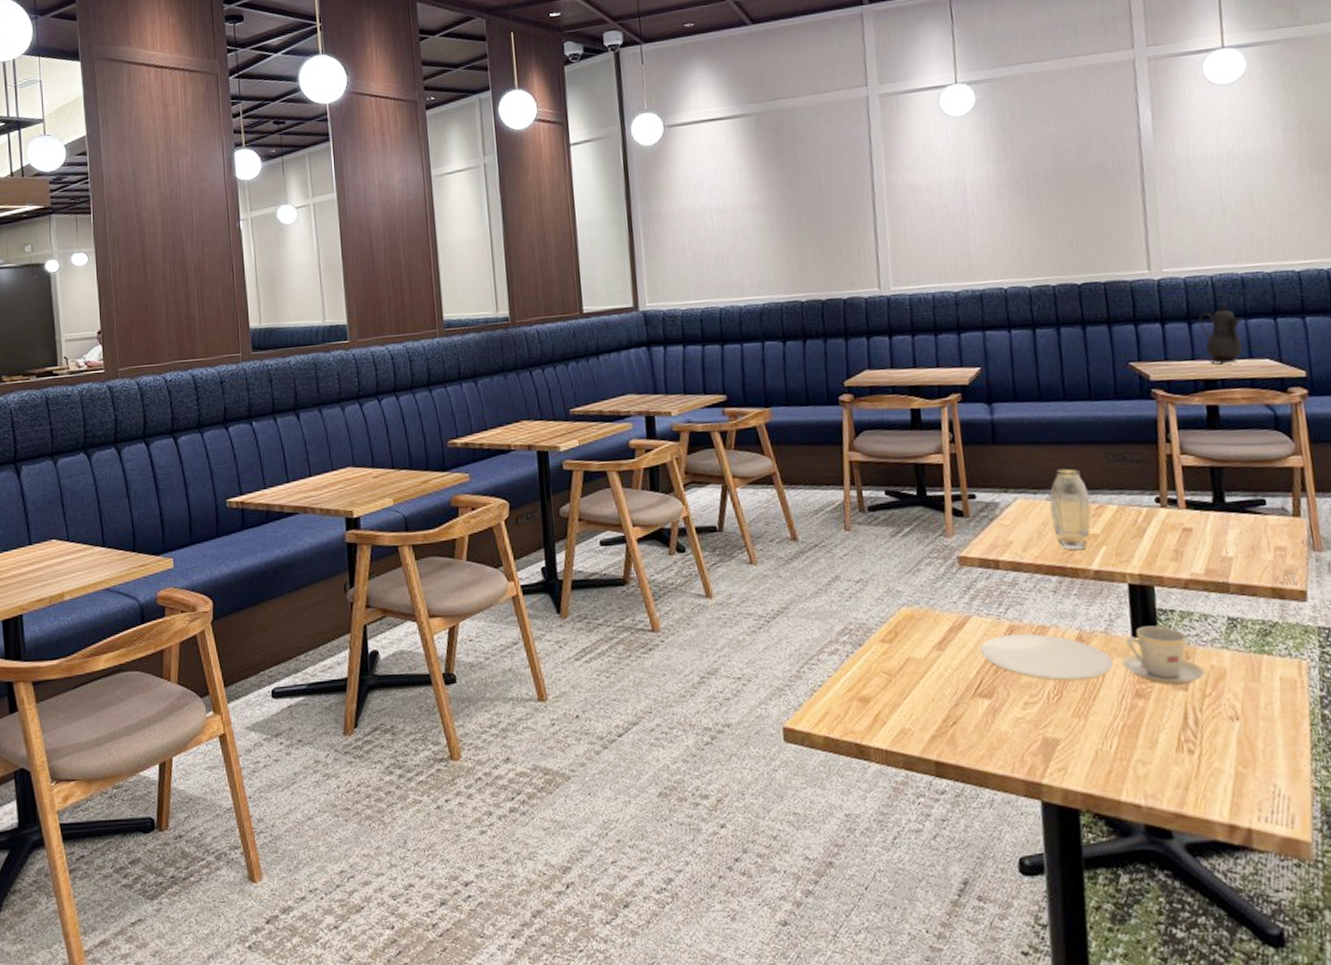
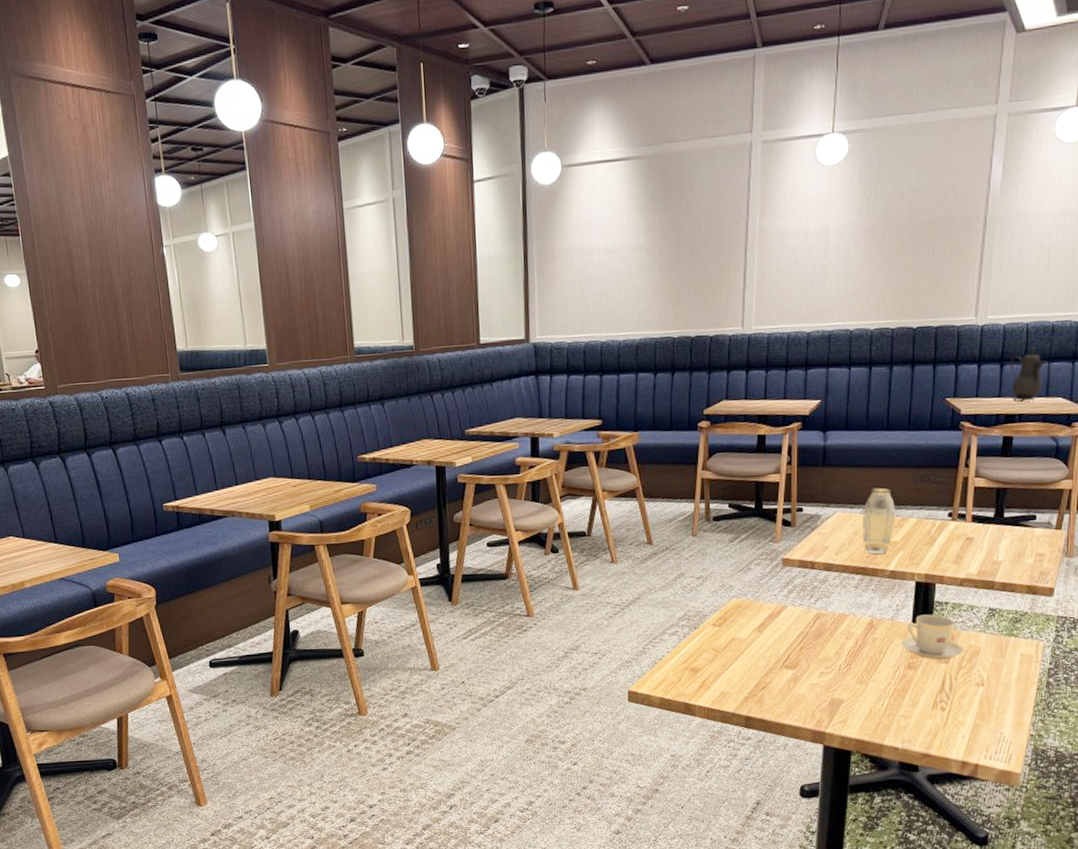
plate: present [980,634,1113,681] -> none [791,620,894,657]

